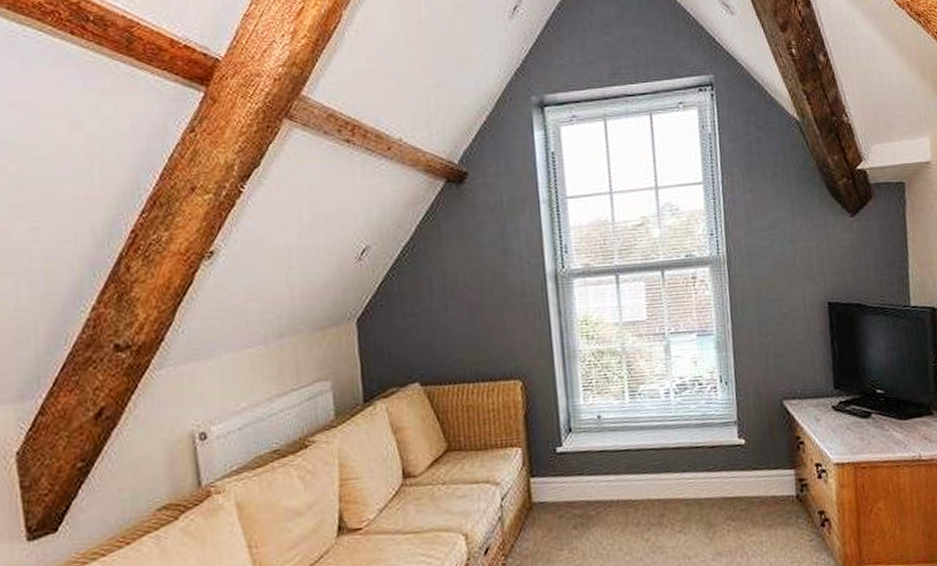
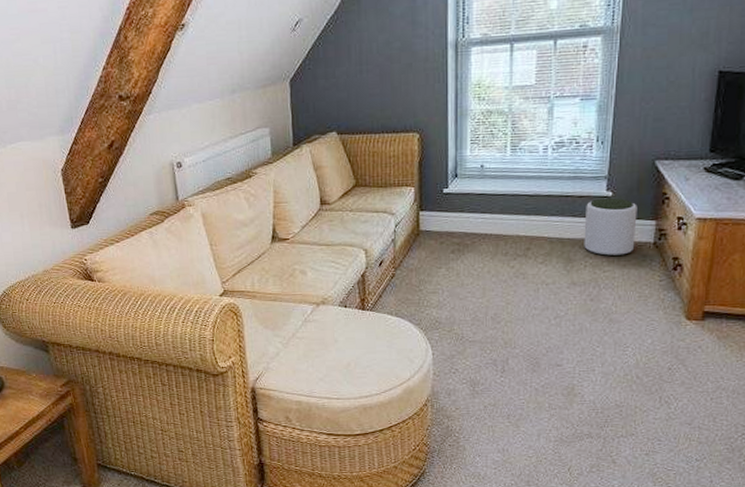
plant pot: none [719,446,778,516] -> present [584,197,637,256]

